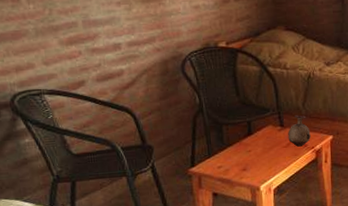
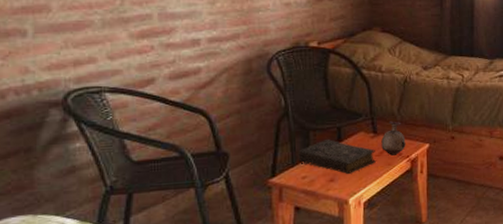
book: none [213,133,283,164] -> present [298,139,376,174]

